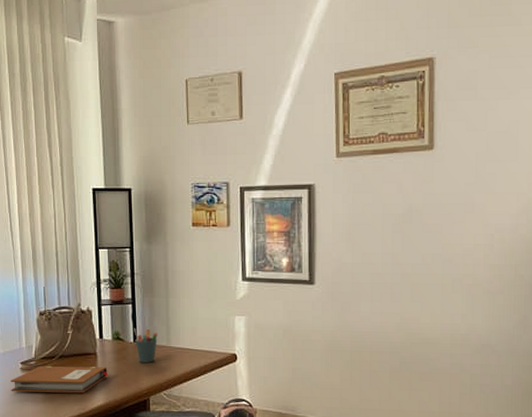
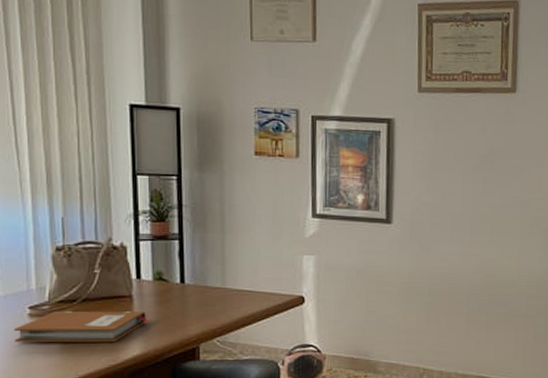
pen holder: present [134,328,157,363] -> none [181,267,210,307]

